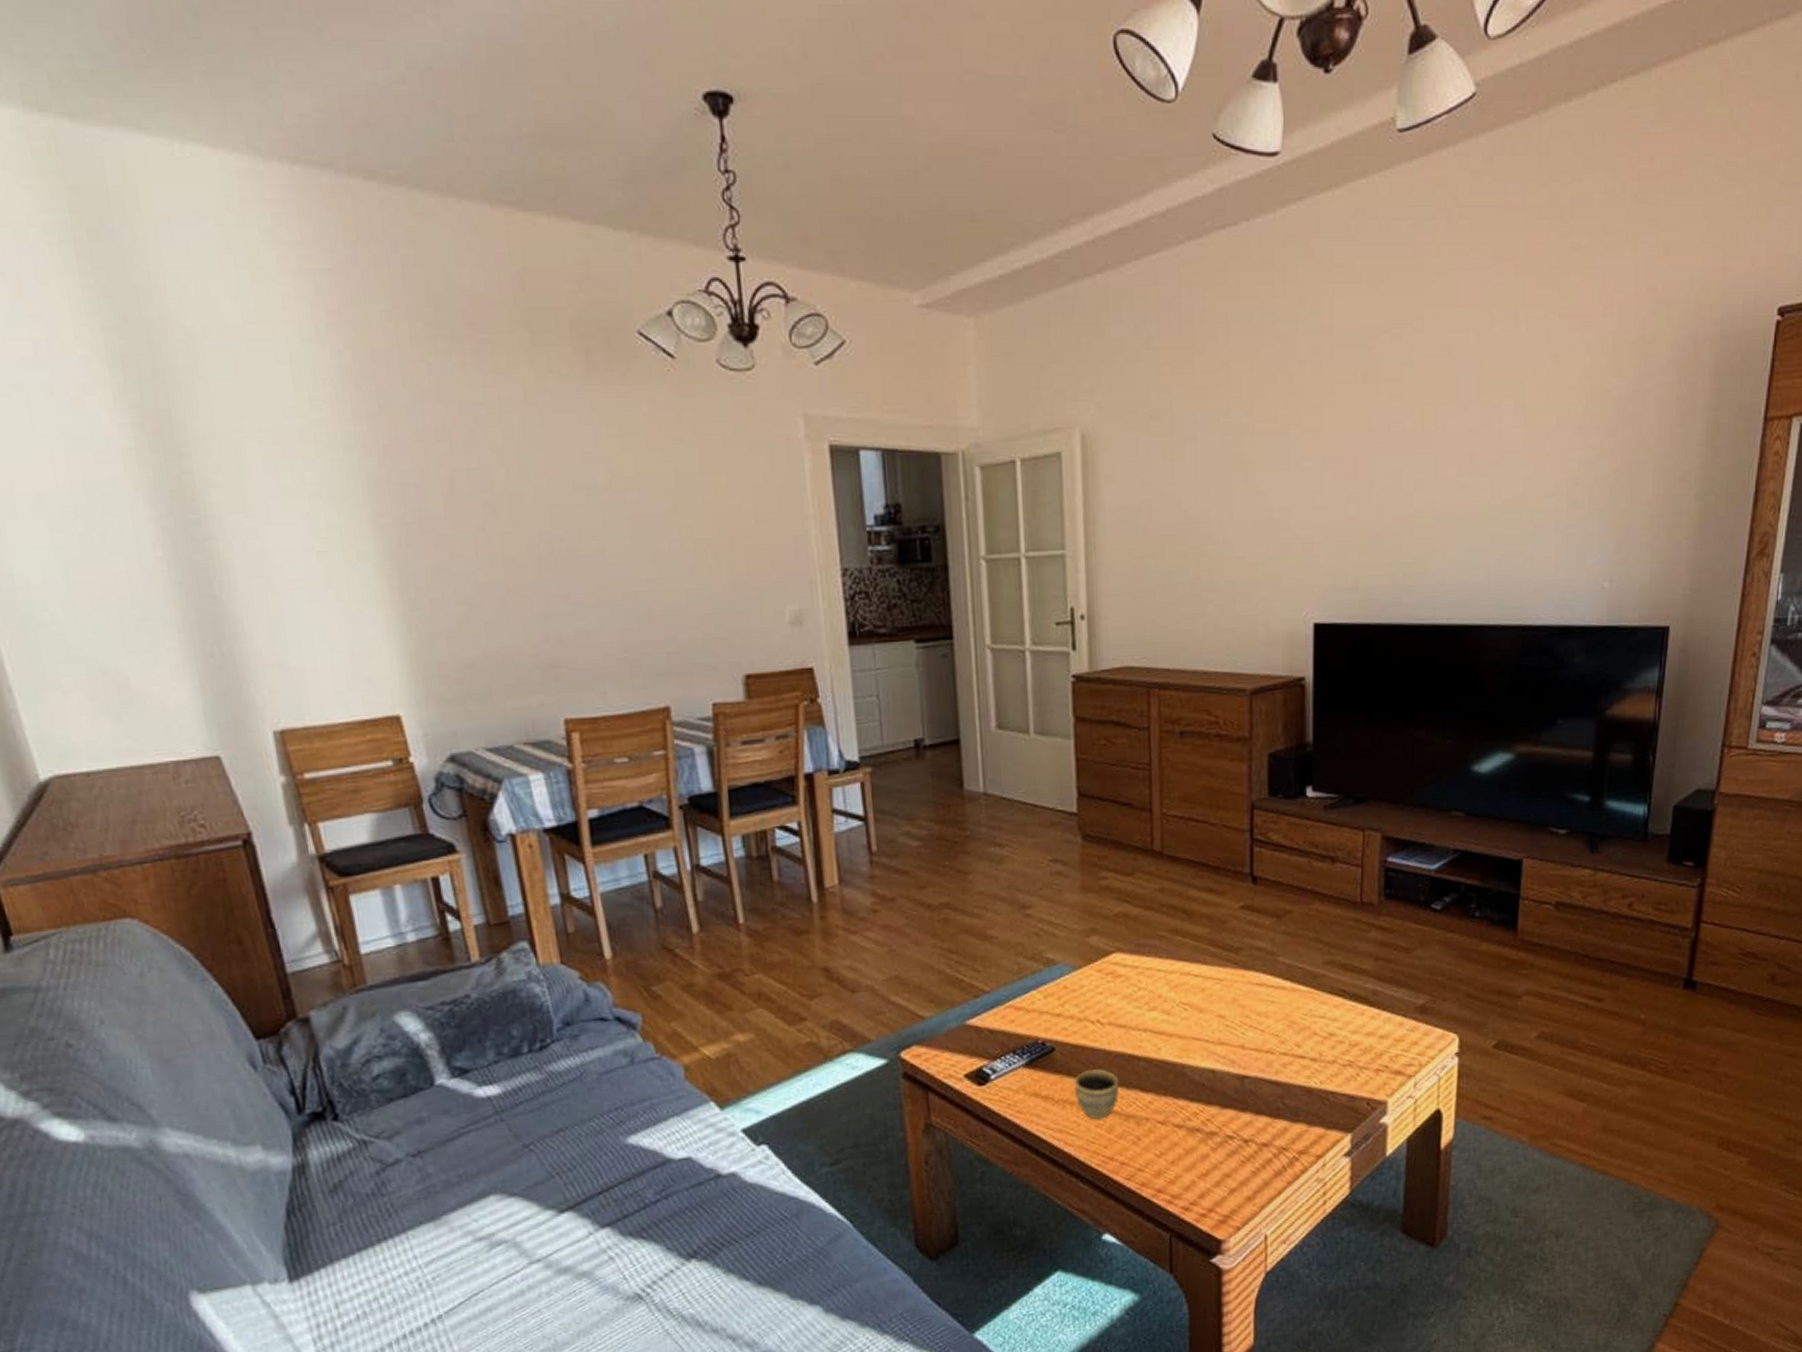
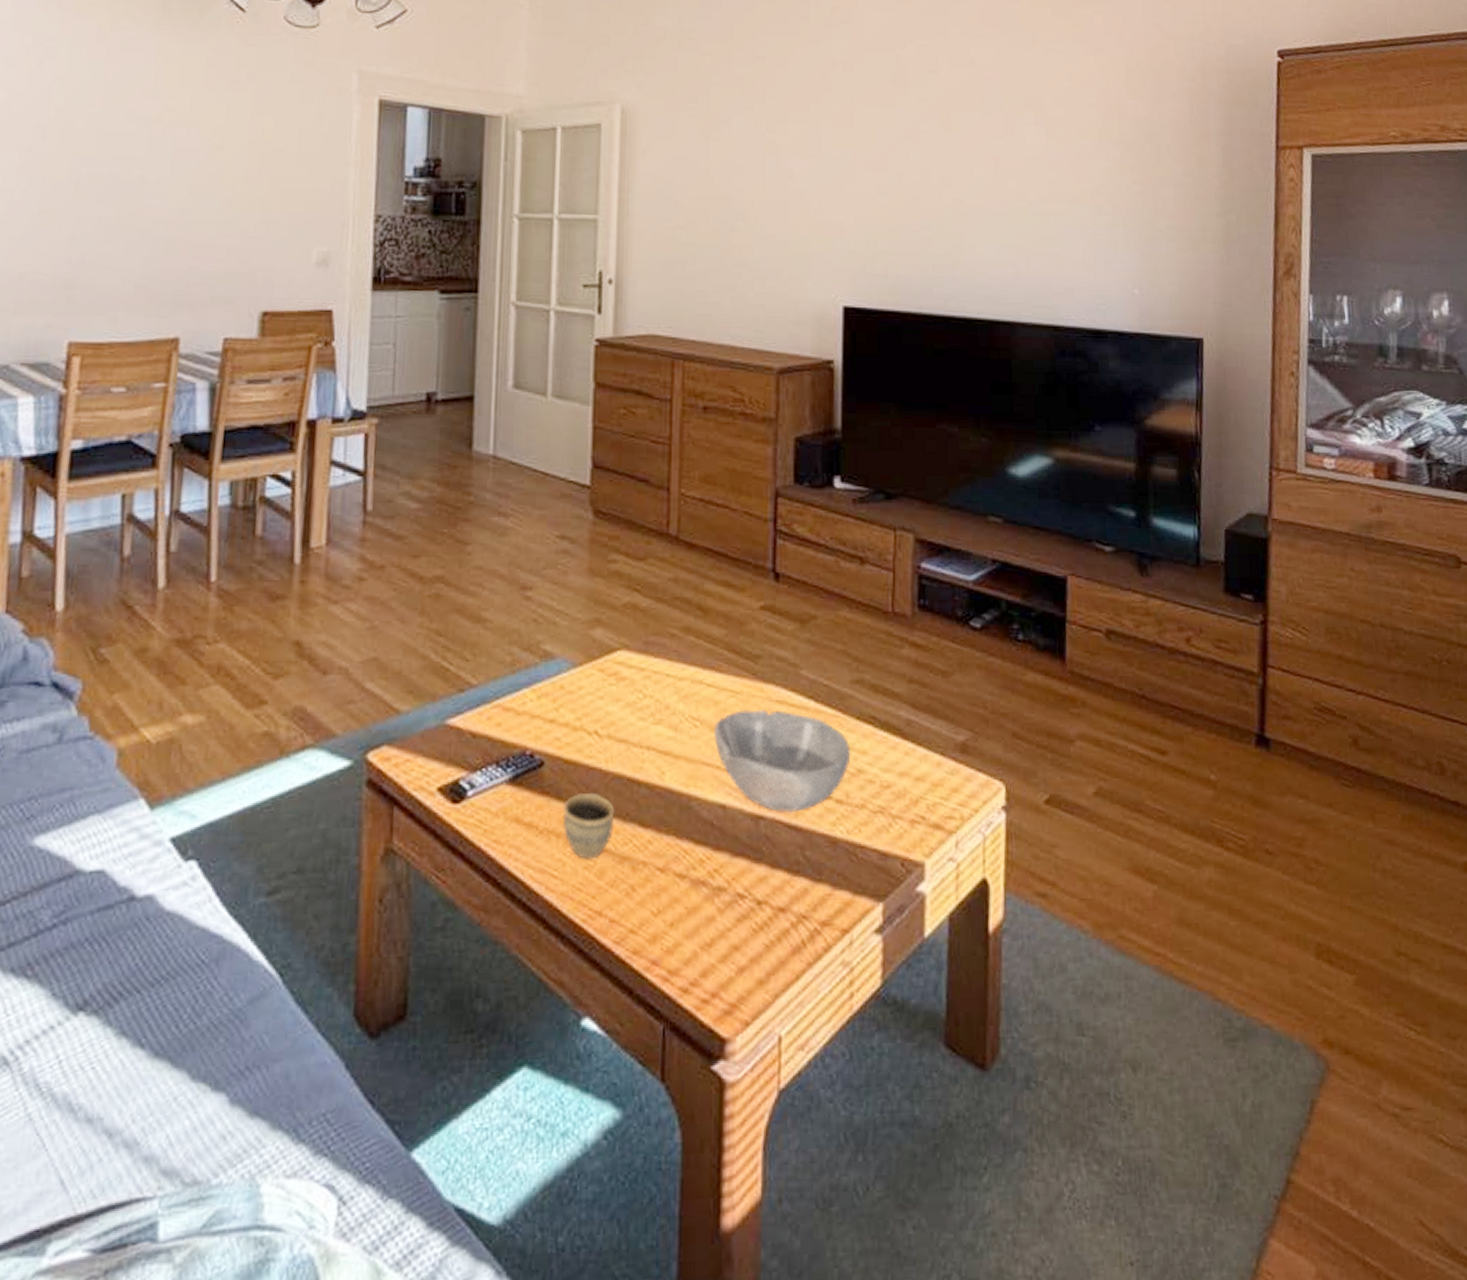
bowl: none [1202,992,1323,1072] -> present [714,710,851,814]

